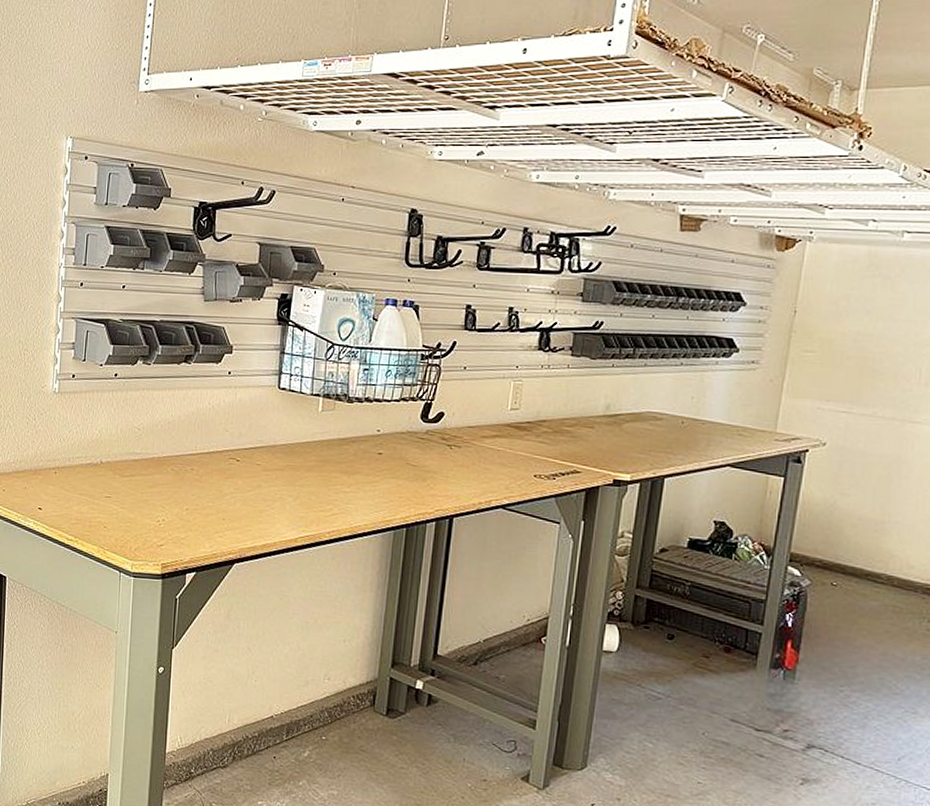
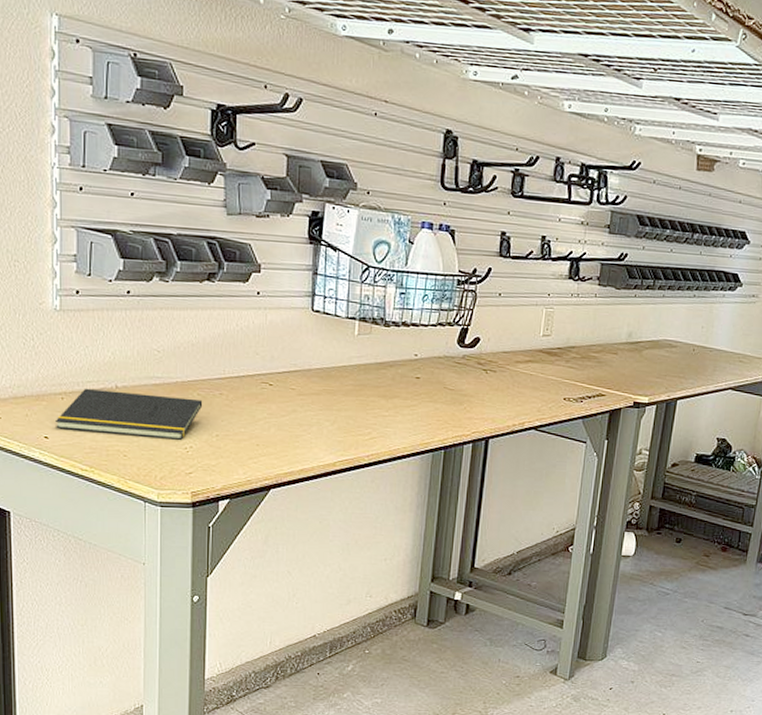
notepad: none [48,463,176,513] -> present [54,388,203,440]

